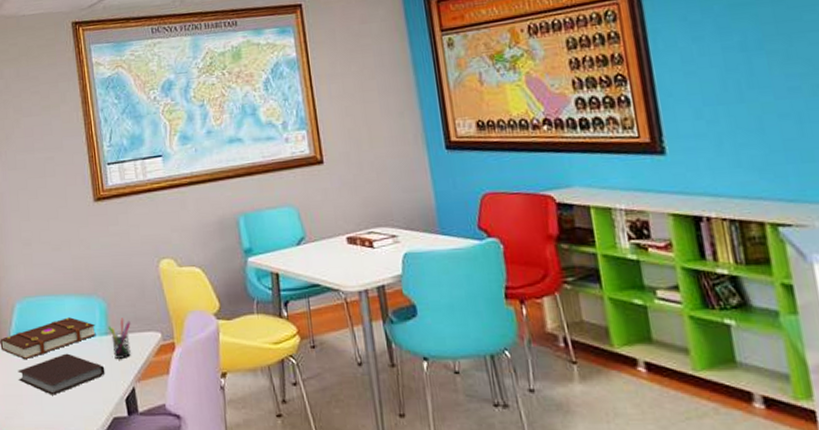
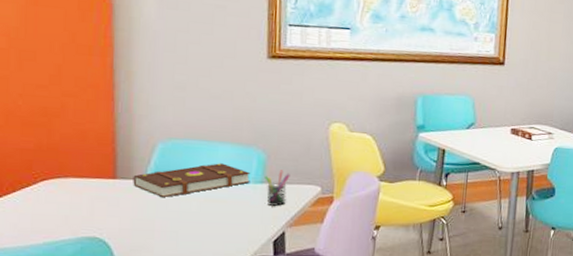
notebook: present [17,353,105,395] -> none [151,196,255,233]

